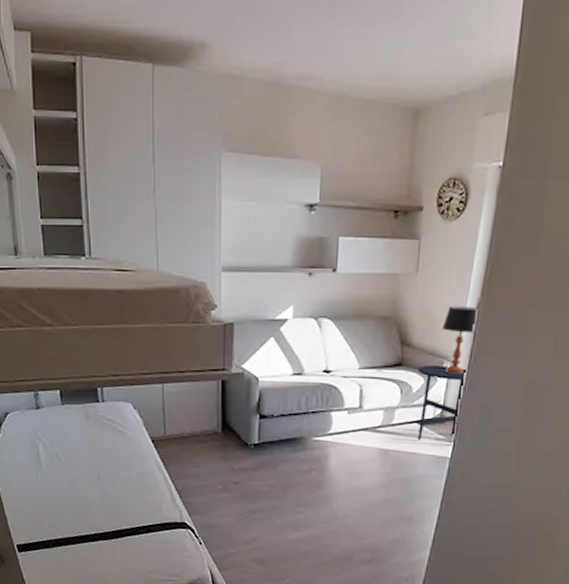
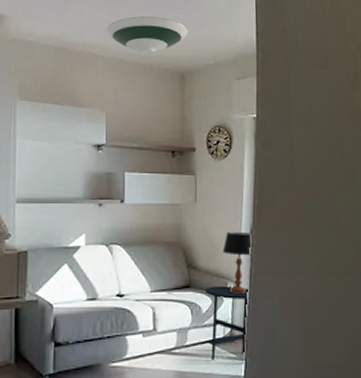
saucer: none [326,32,429,85] -> present [106,16,188,54]

